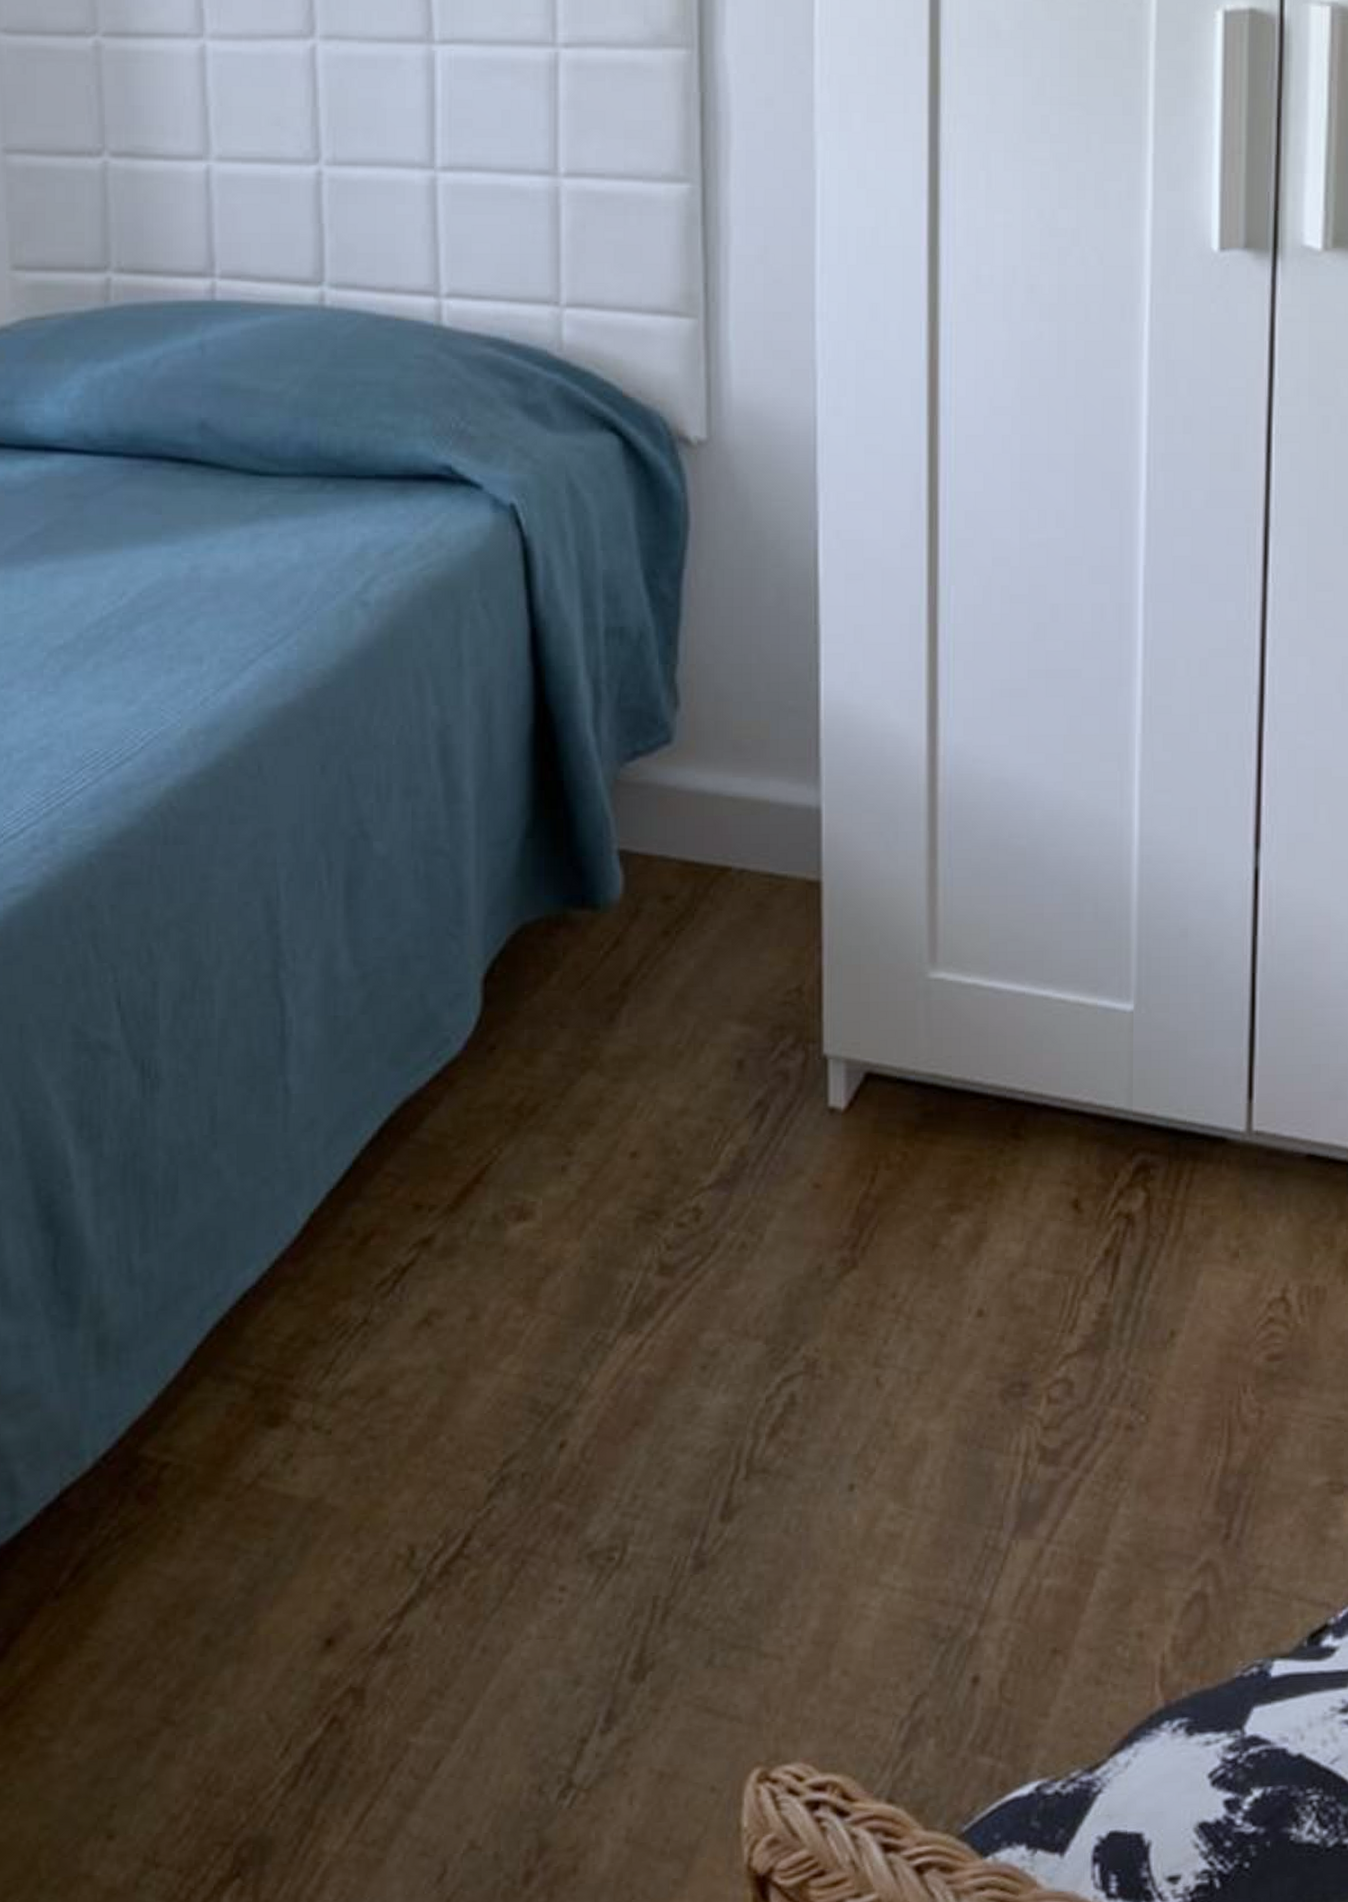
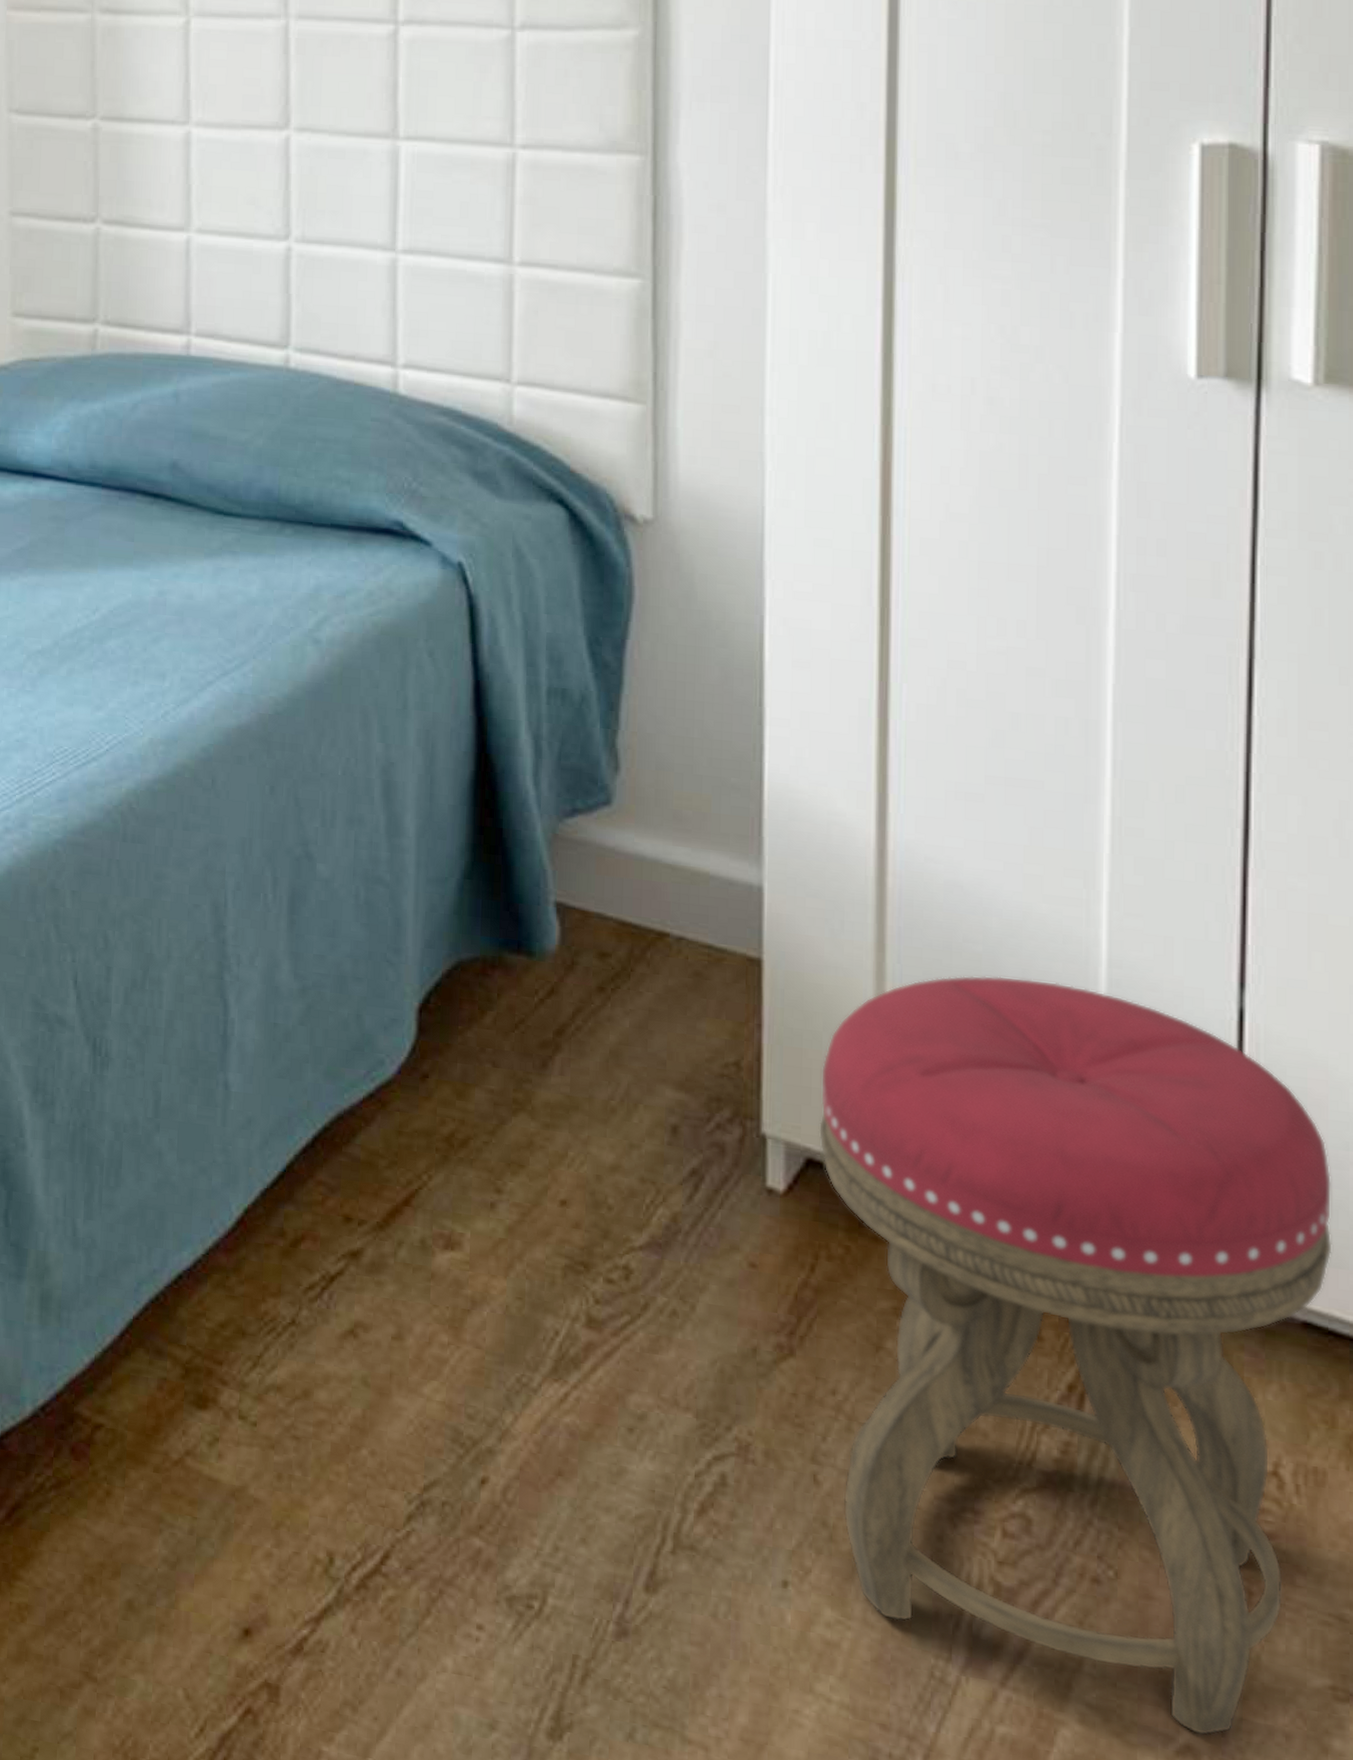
stool: none [876,865,1333,1550] -> present [818,975,1332,1736]

